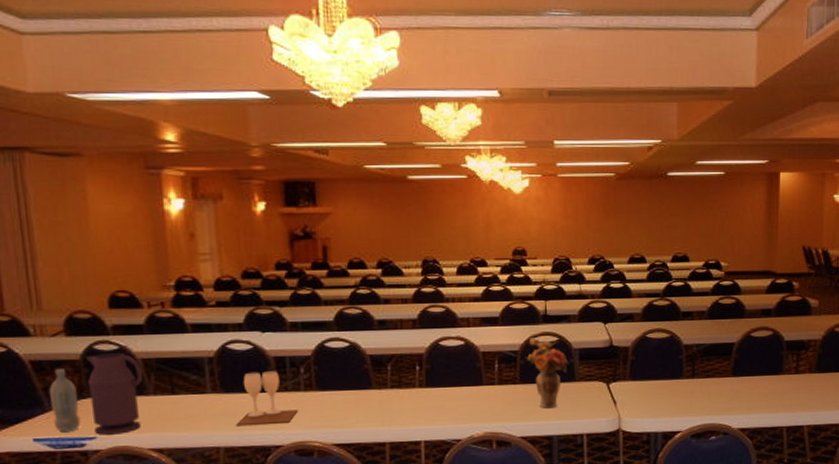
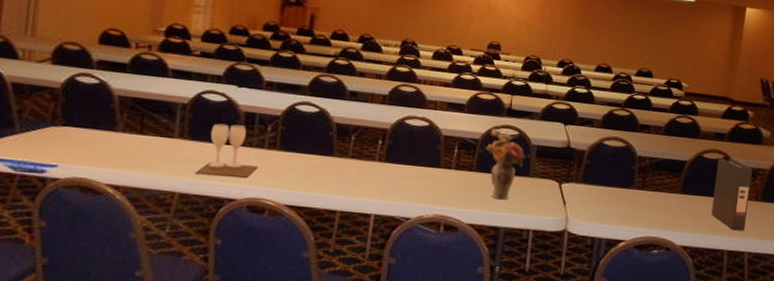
water bottle: present [49,369,81,432] -> none [19,94,50,156]
water jug: present [85,353,143,435] -> none [57,85,118,166]
binder: none [766,333,804,405] -> present [711,157,753,230]

